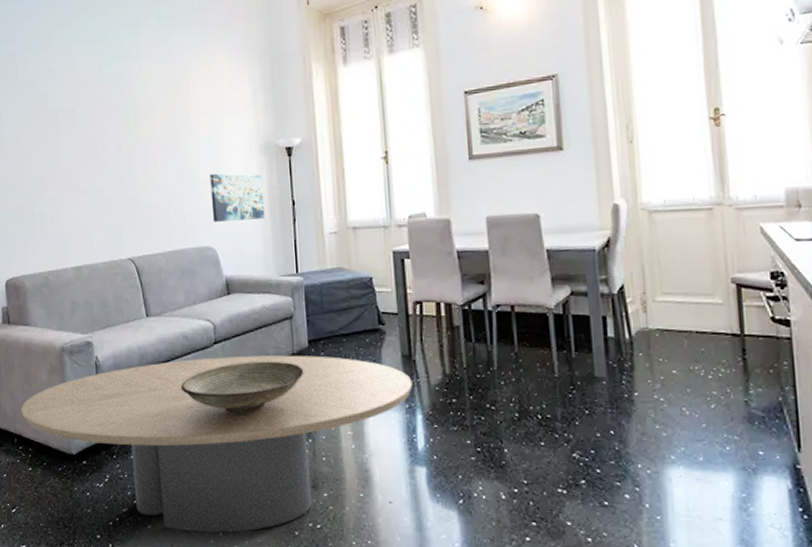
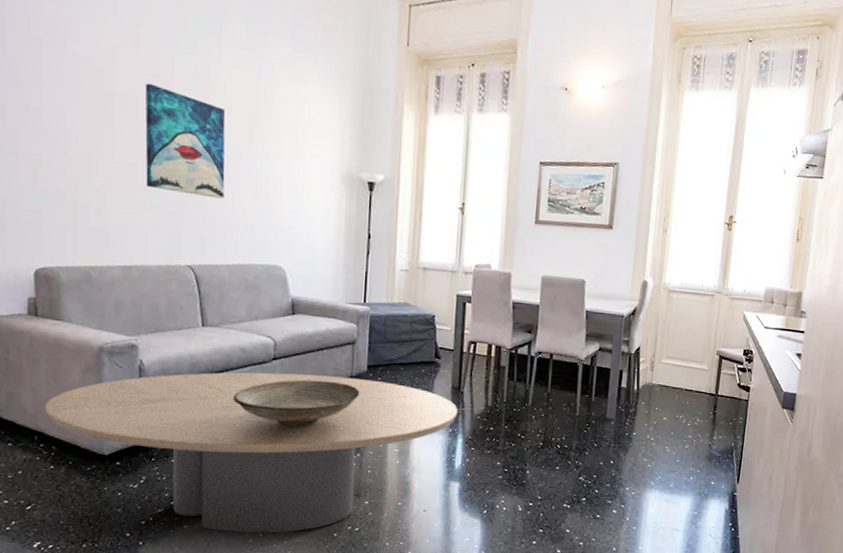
wall art: none [80,94,155,190] -> present [145,83,226,199]
wall art: present [210,173,265,222] -> none [285,194,341,247]

